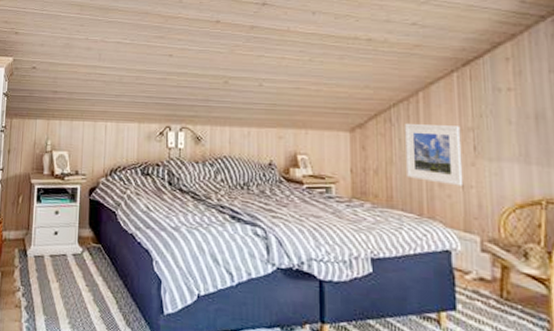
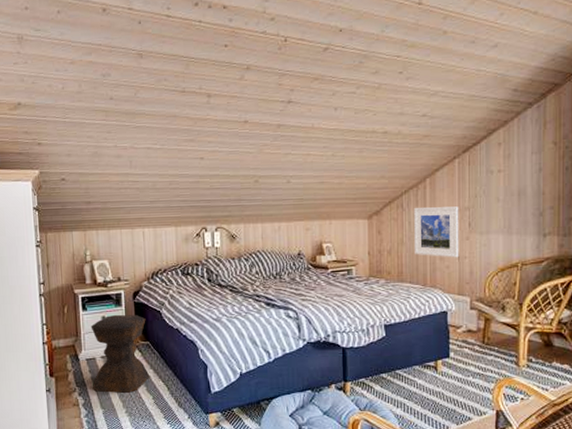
stool: none [36,210,100,301] -> present [90,314,150,393]

